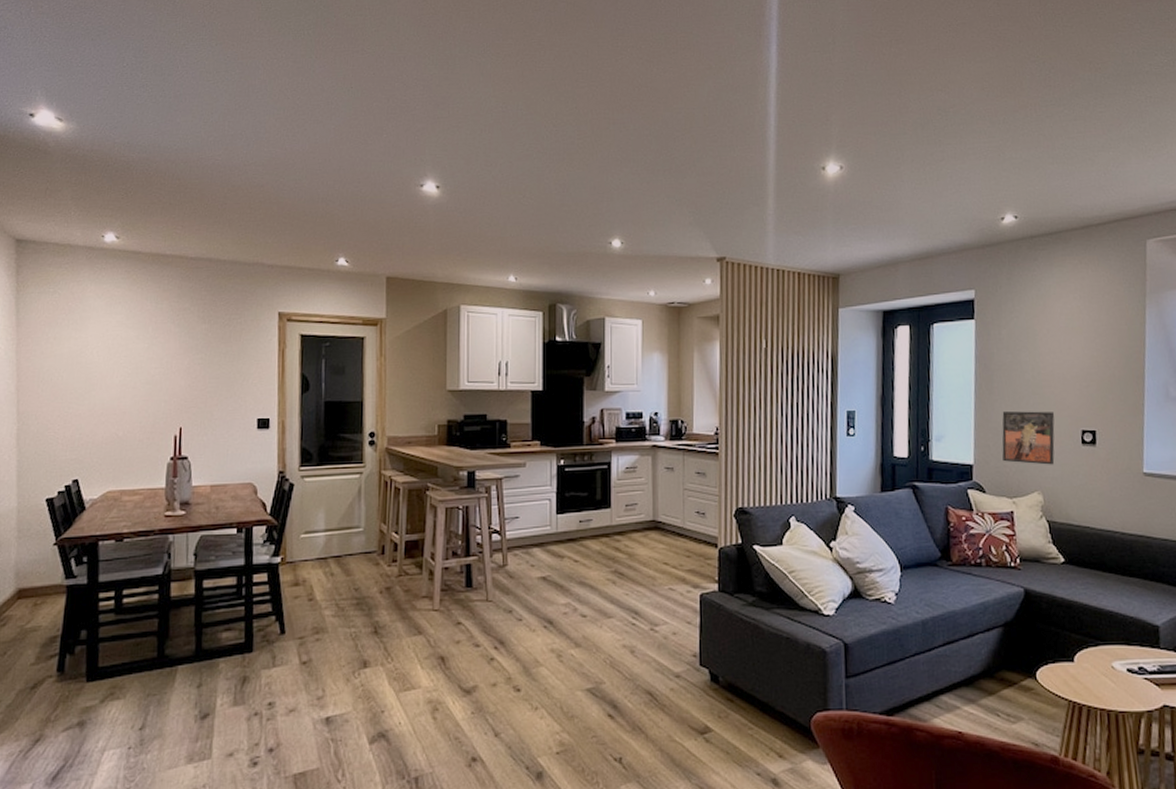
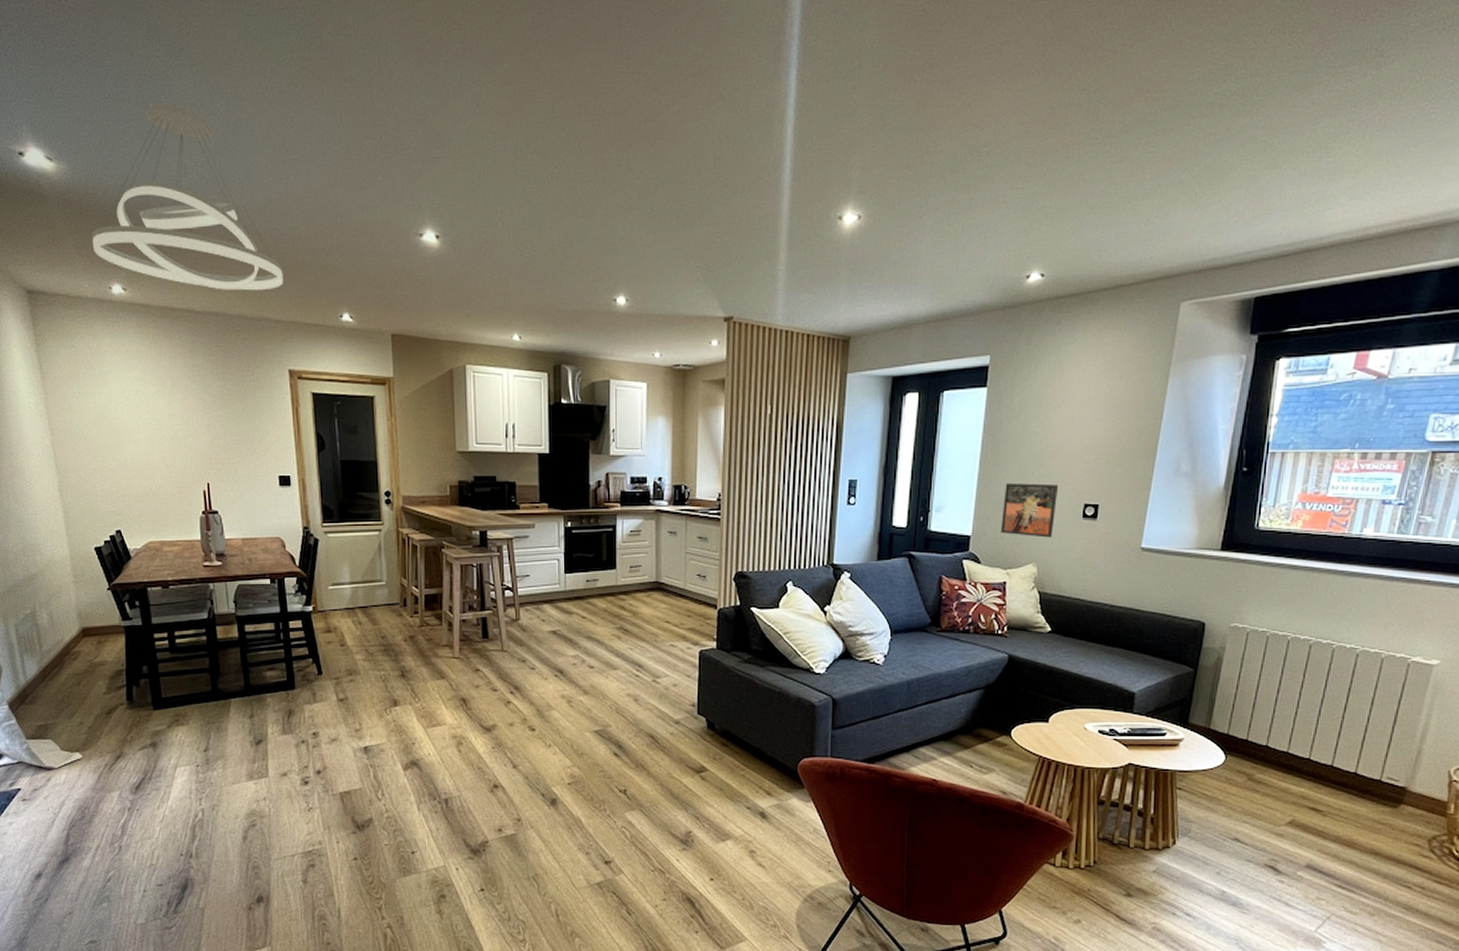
pendant light: none [90,70,282,238] -> present [92,101,283,291]

